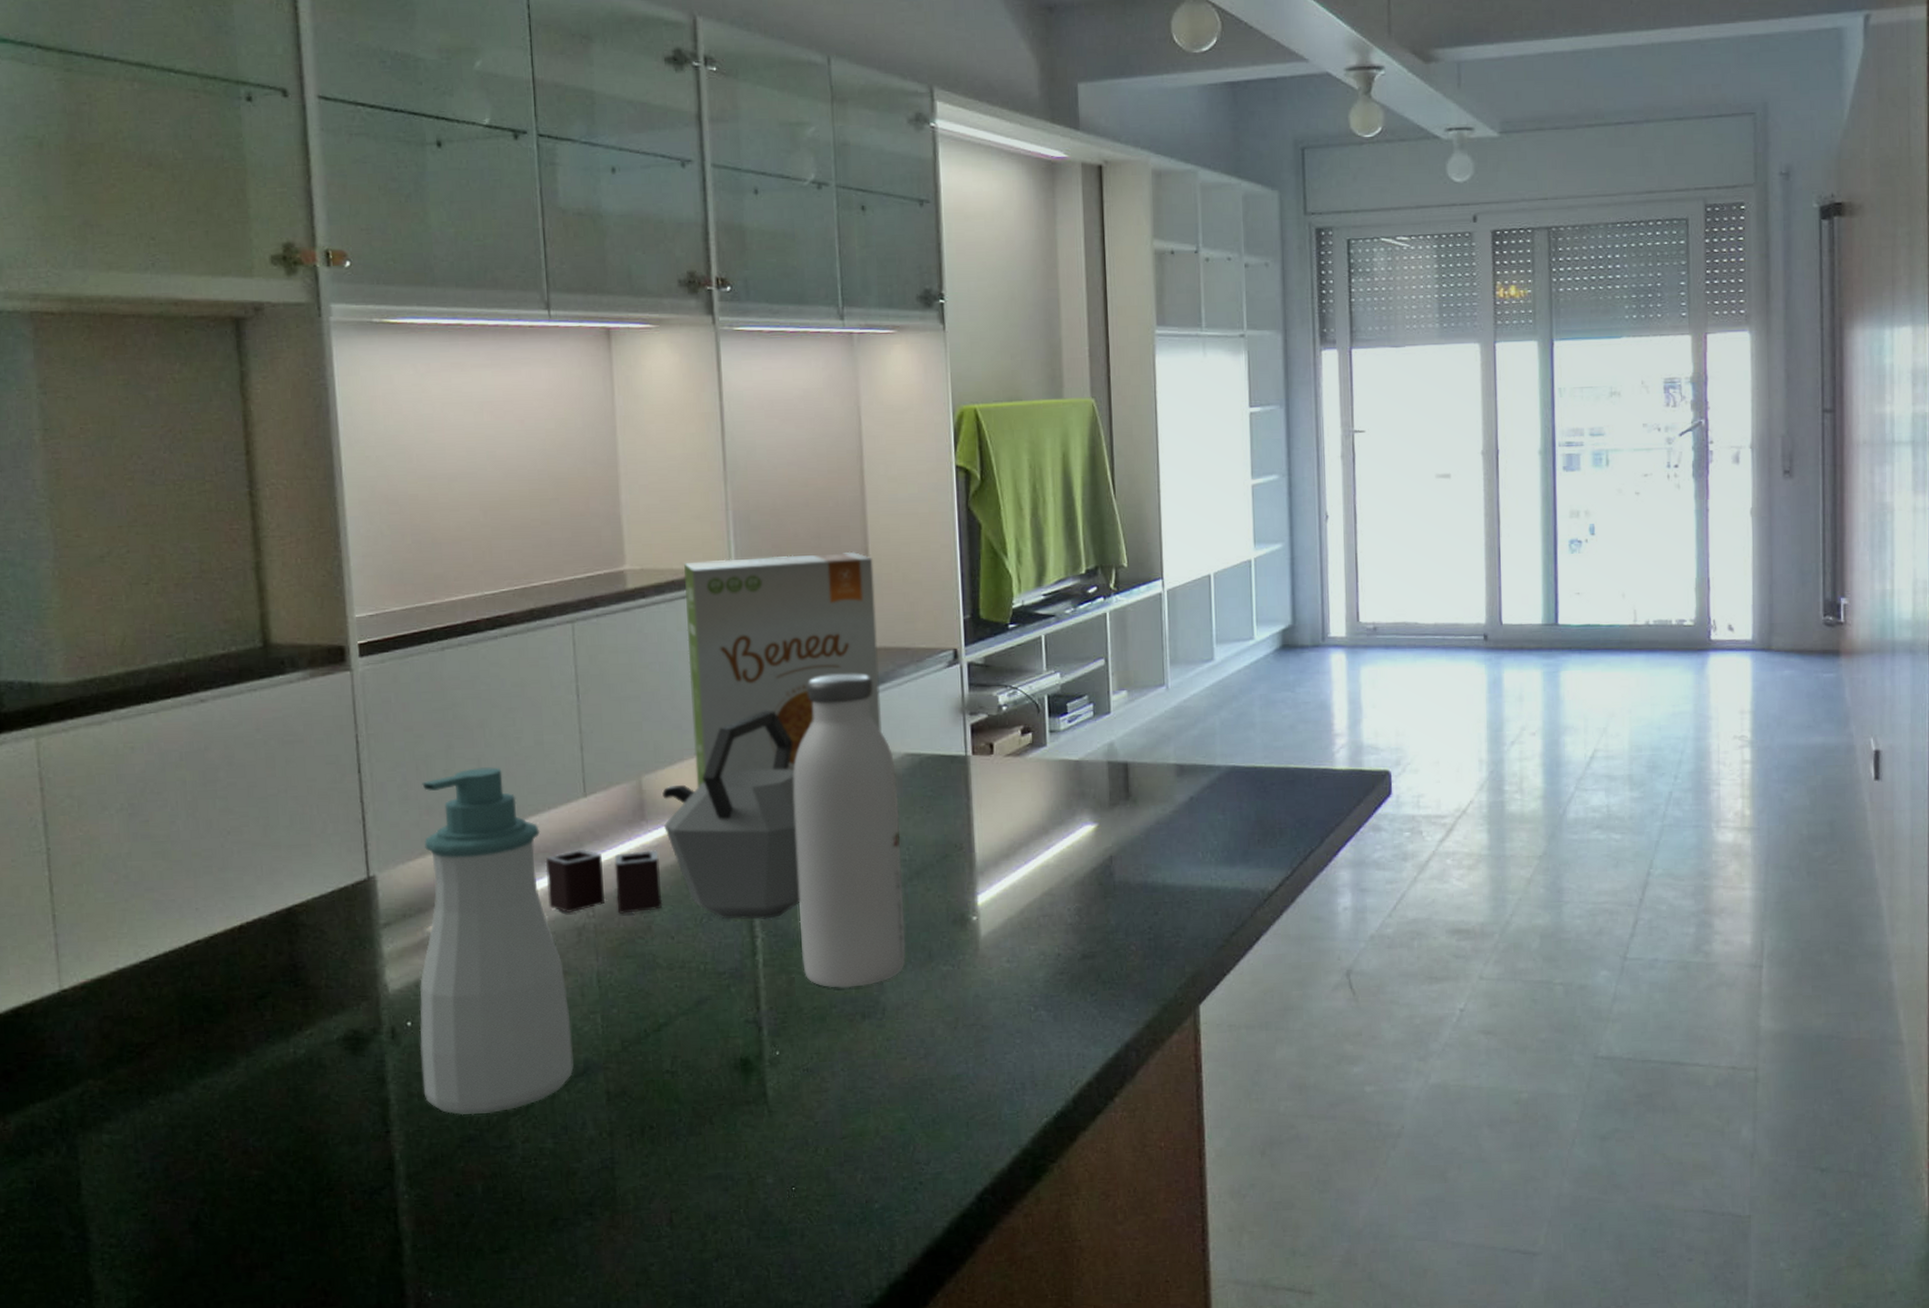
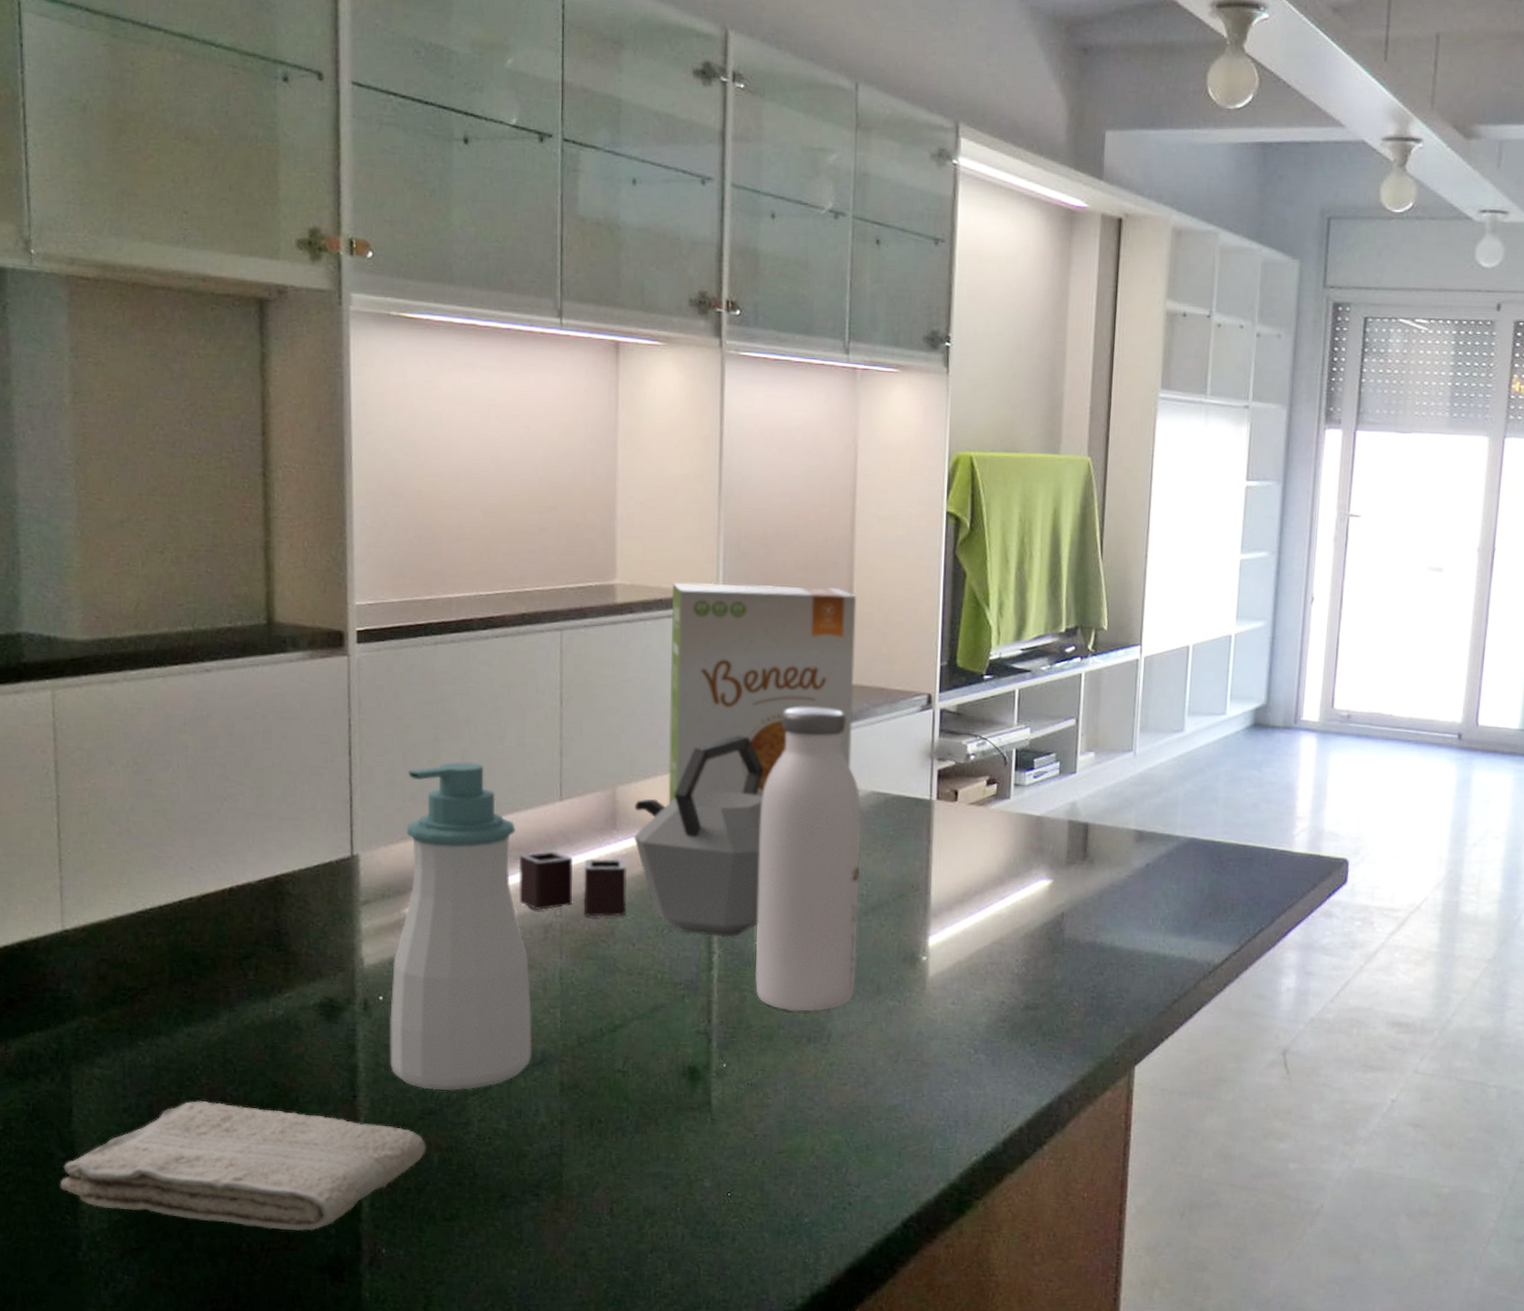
washcloth: none [71,1155,469,1286] -> present [60,1101,426,1231]

